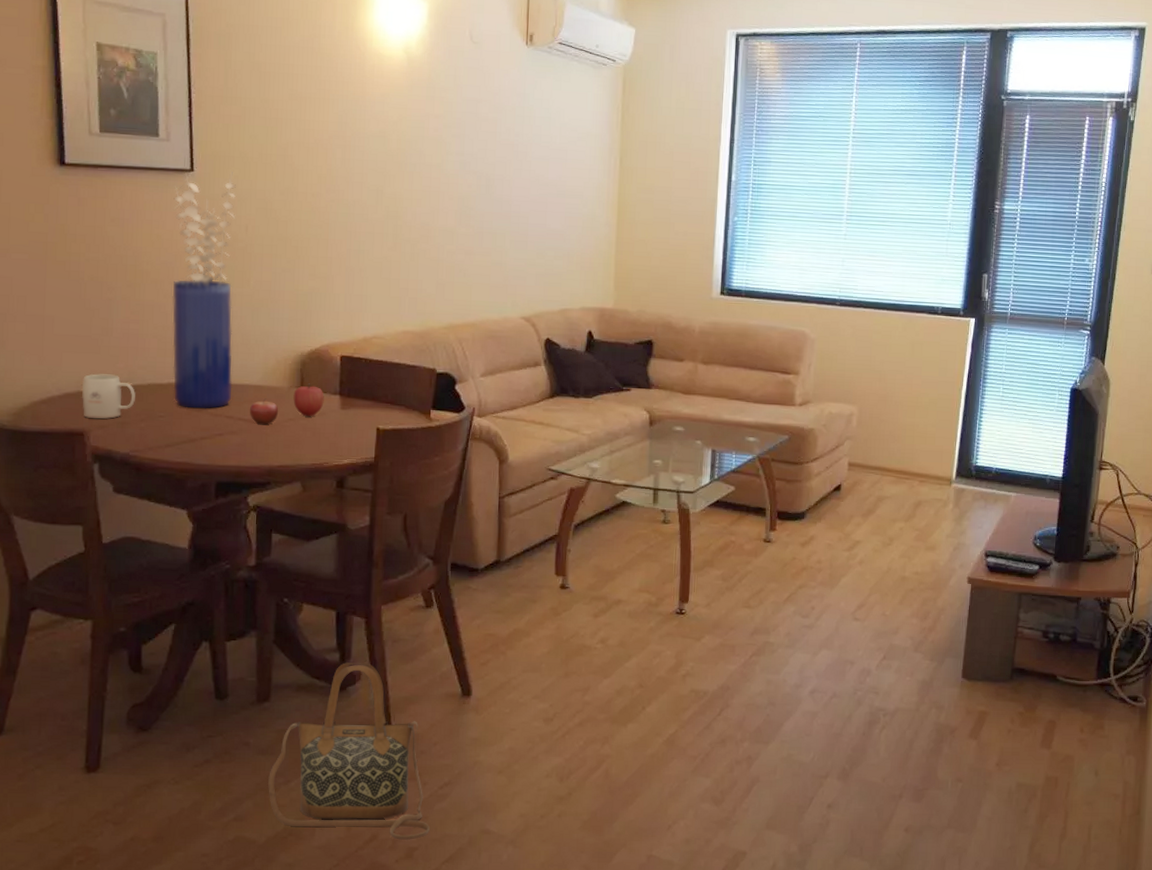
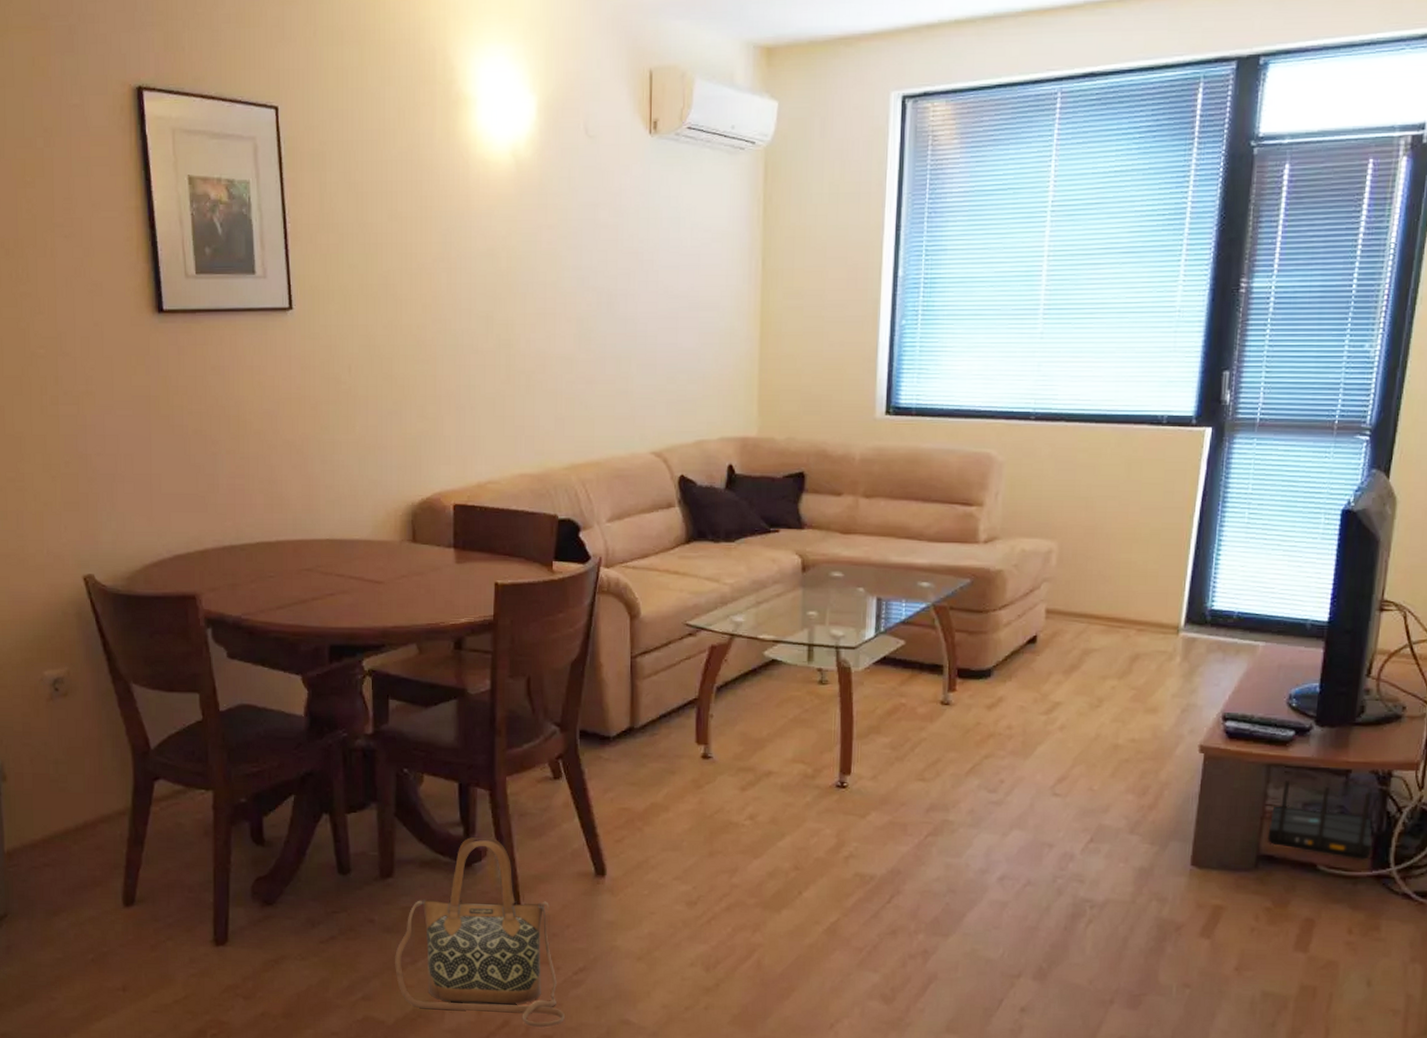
mug: present [82,374,135,419] -> none [192,533,244,582]
vase: present [172,171,236,409] -> none [273,306,342,568]
fruit: present [249,398,279,424] -> none [360,554,391,582]
fruit: present [293,383,324,417] -> none [405,536,438,573]
router: none [1021,606,1098,671] -> present [1269,780,1373,860]

